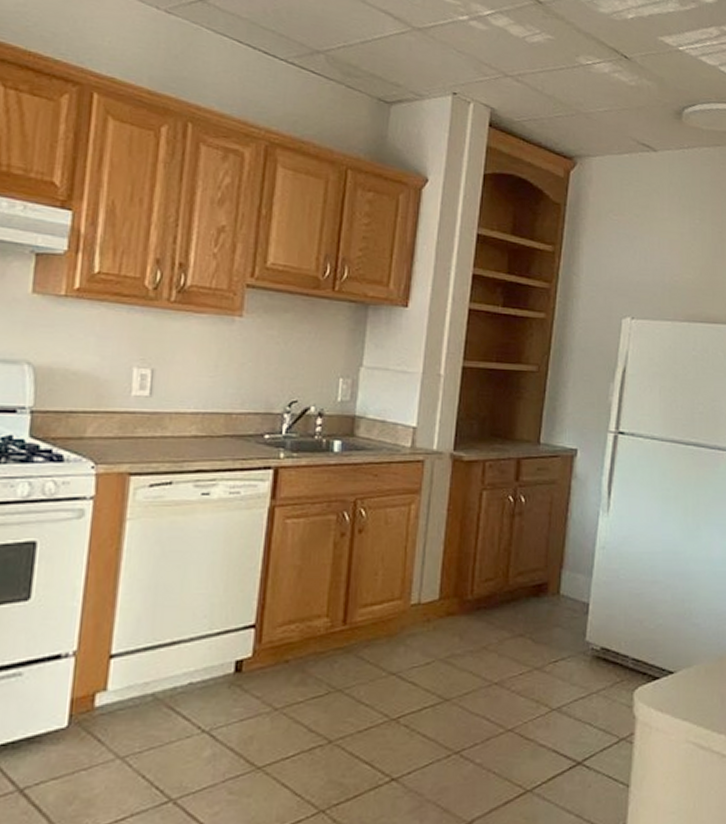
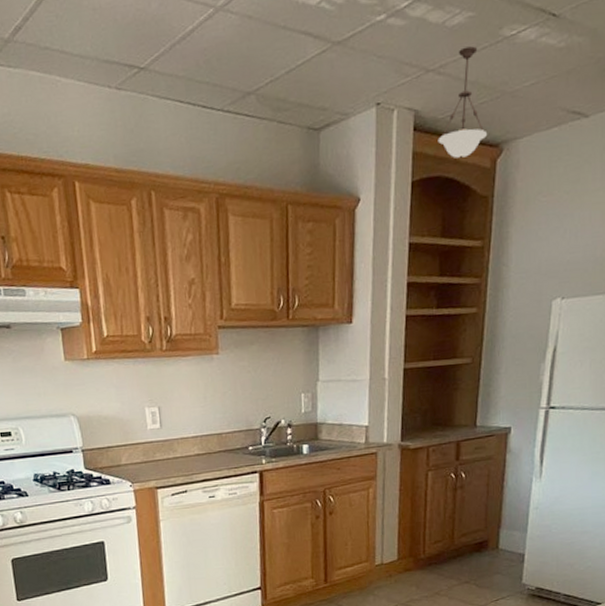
pendant light: none [513,63,561,163] -> present [438,46,487,159]

